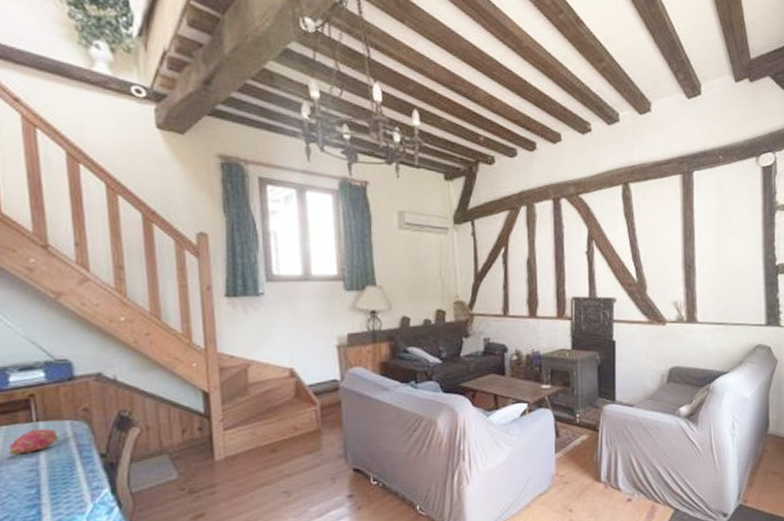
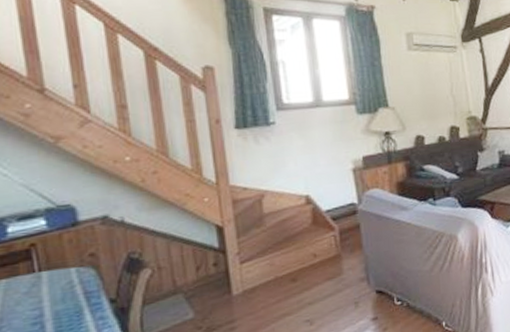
fruit: present [8,428,59,455] -> none [9,278,65,310]

